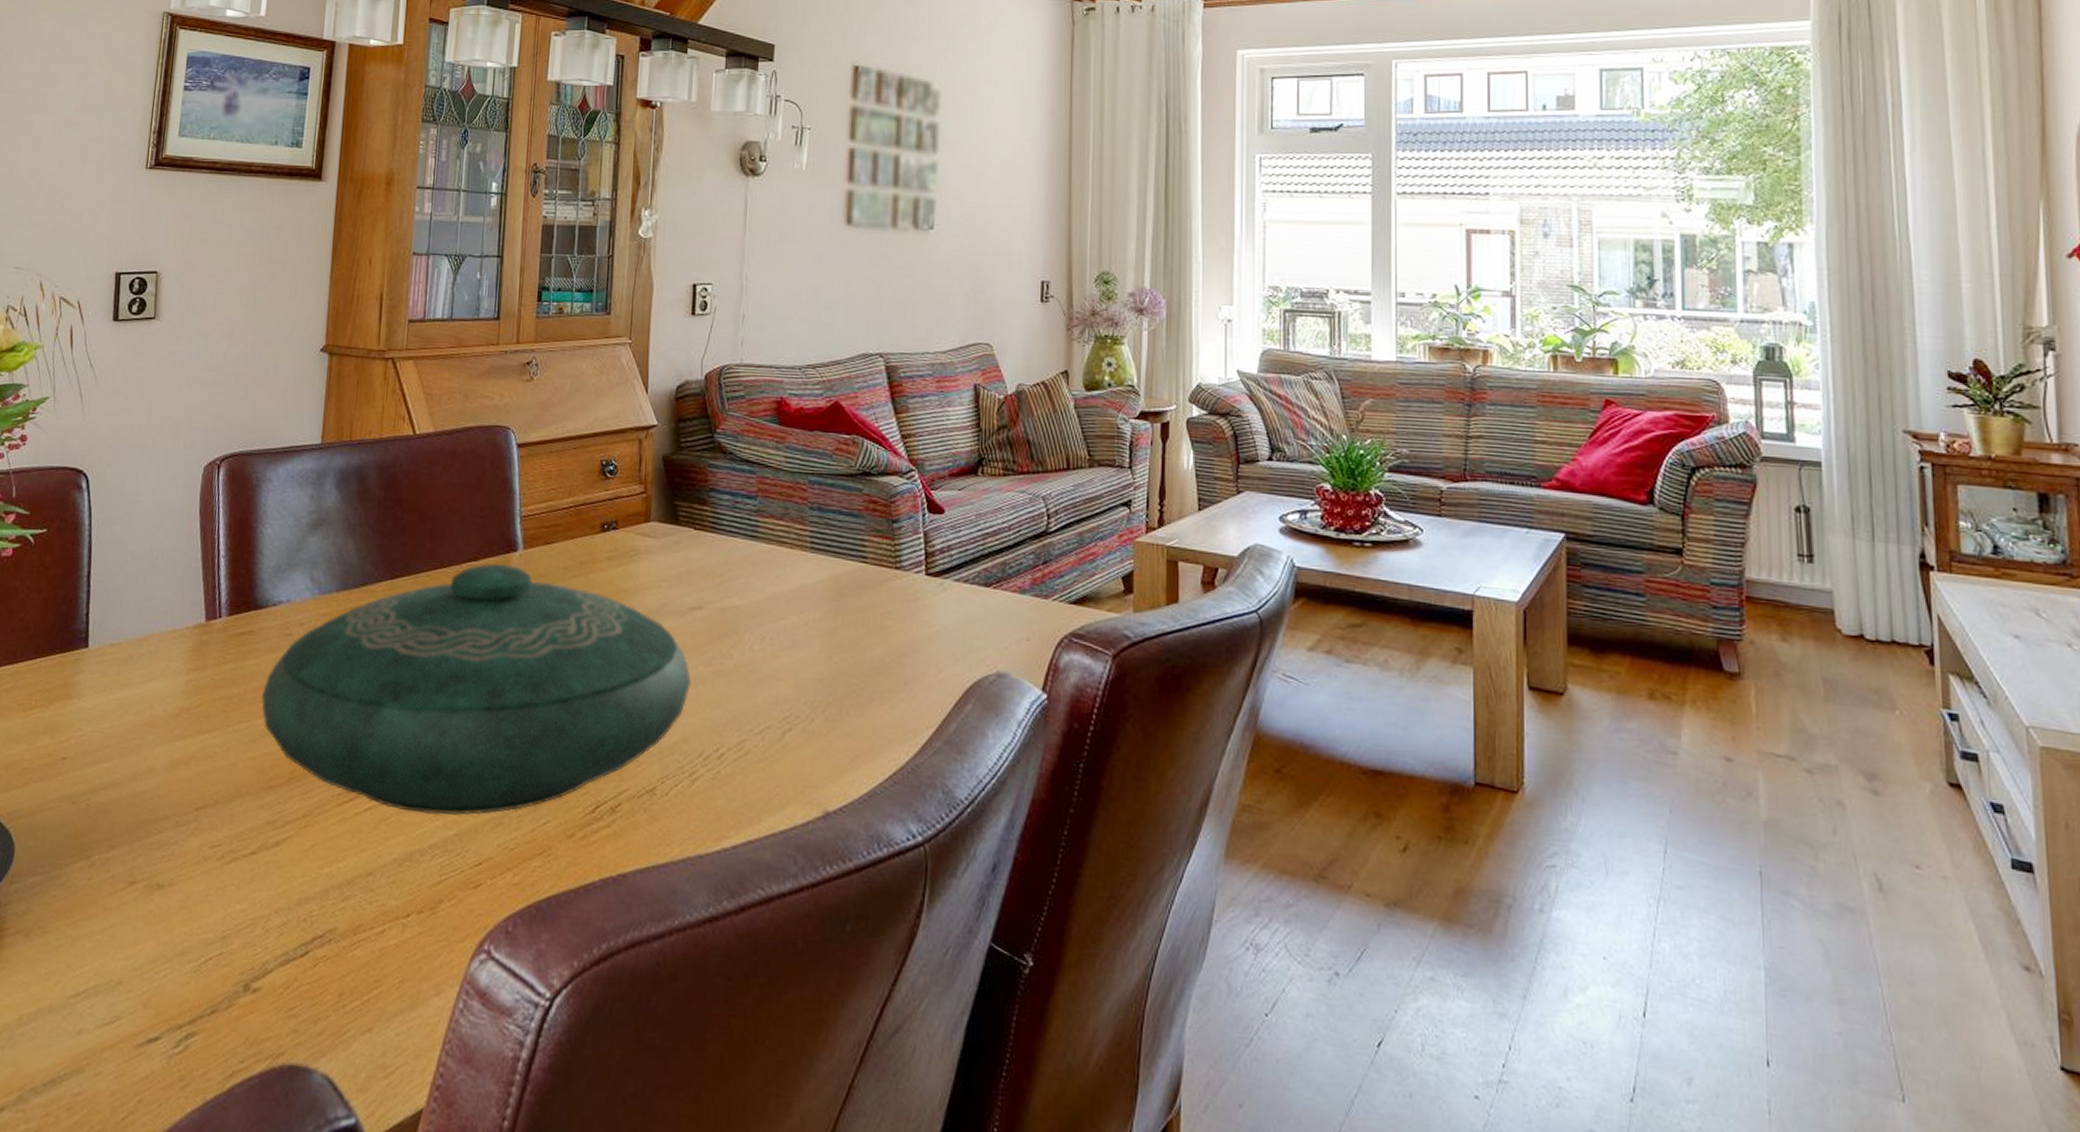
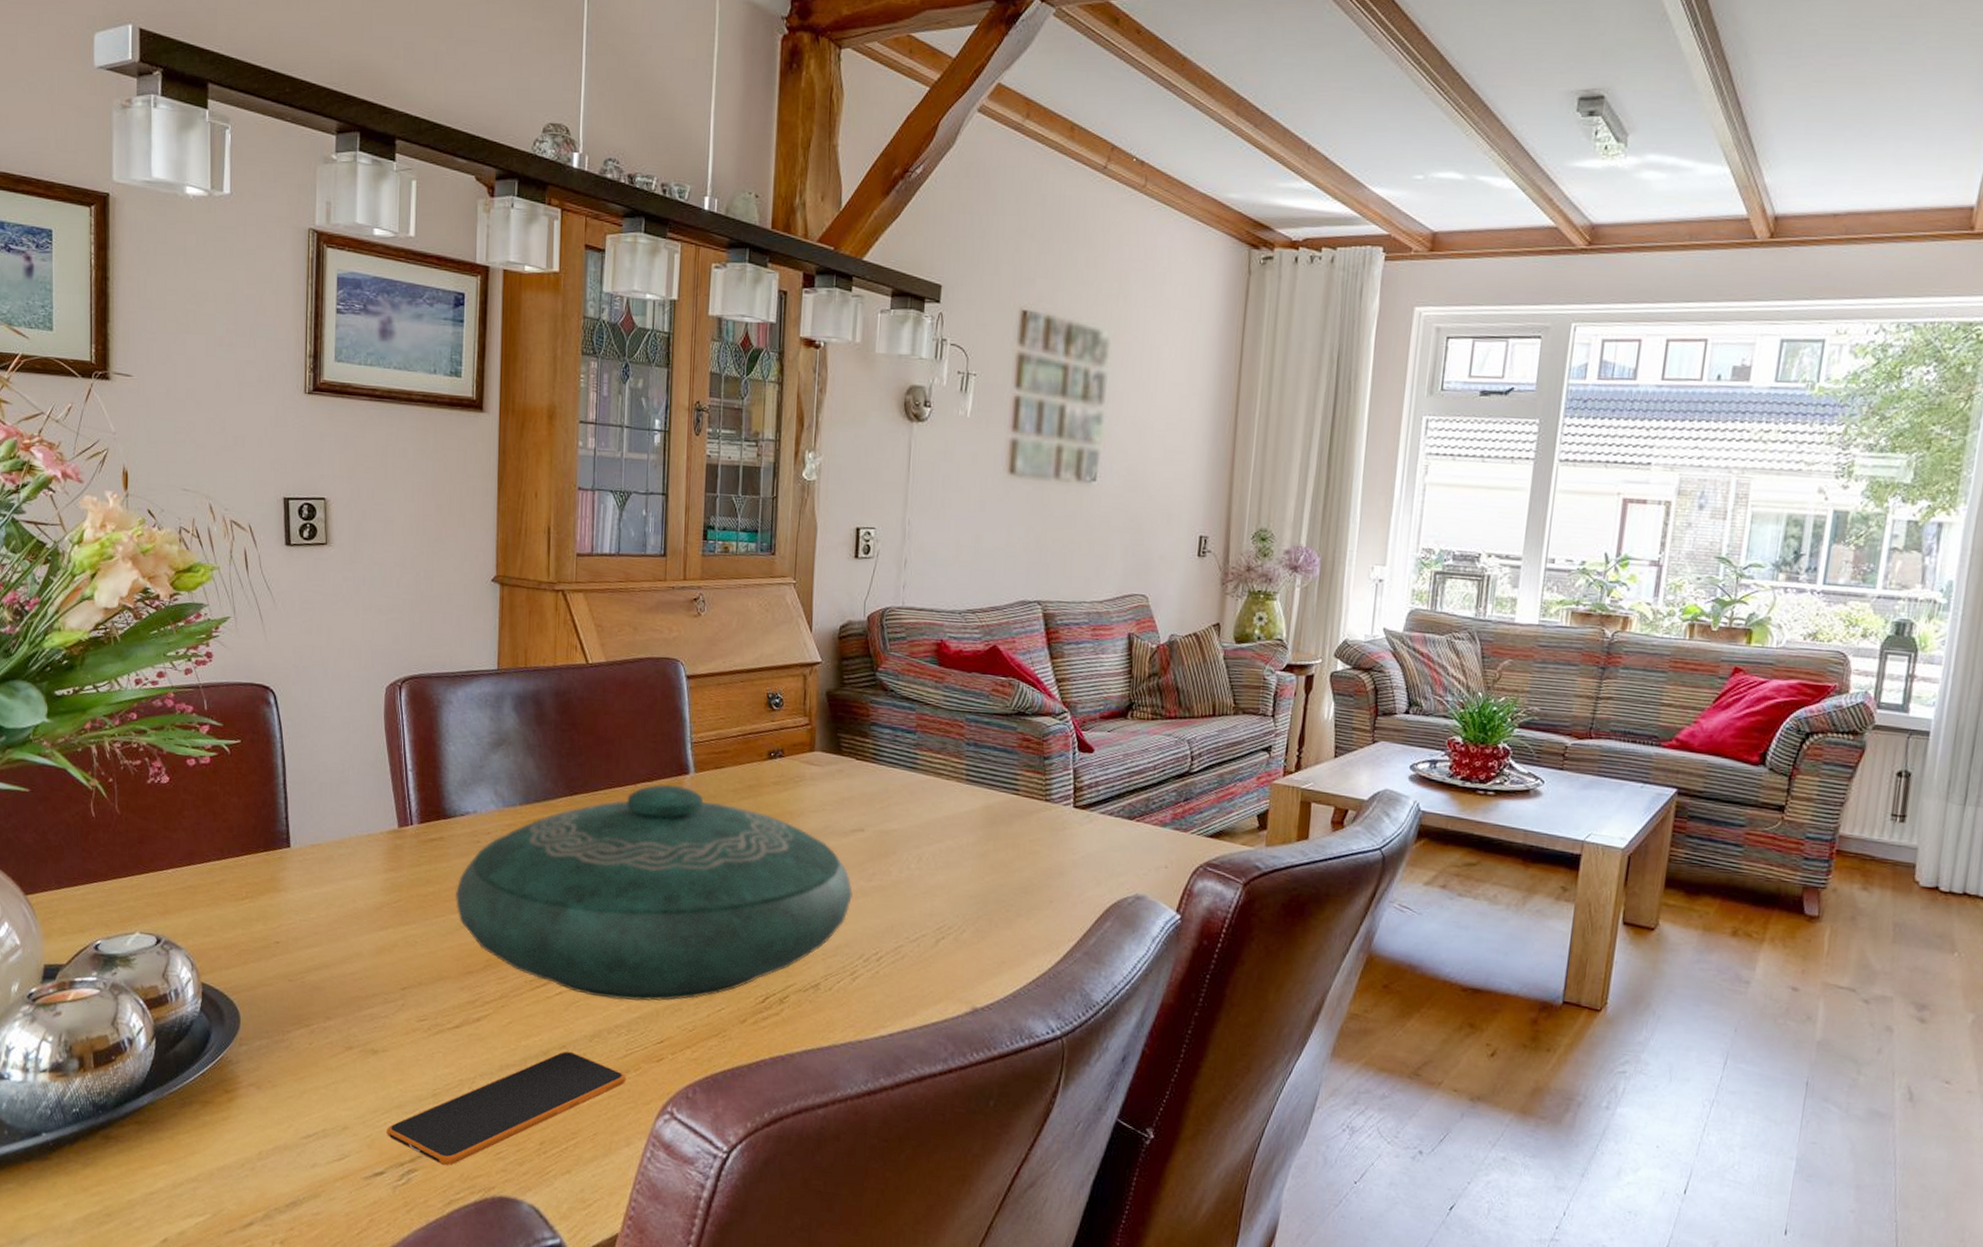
smartphone: none [166,878,440,1027] -> present [387,1051,627,1166]

